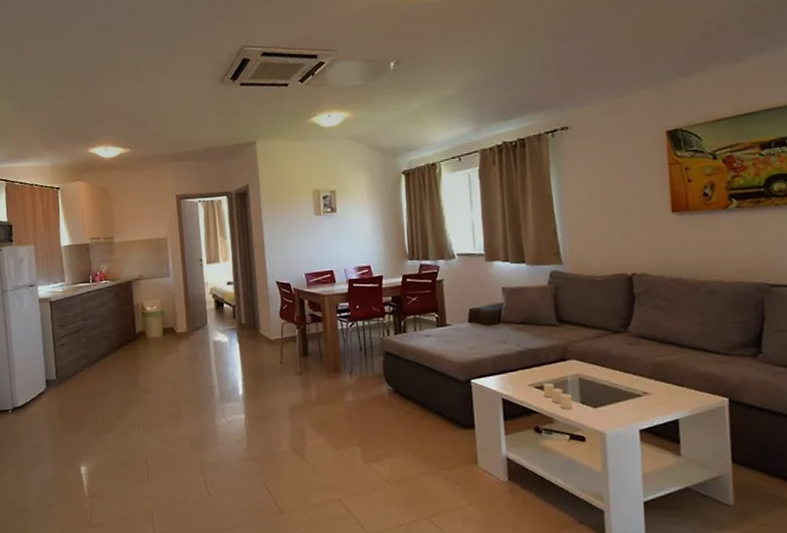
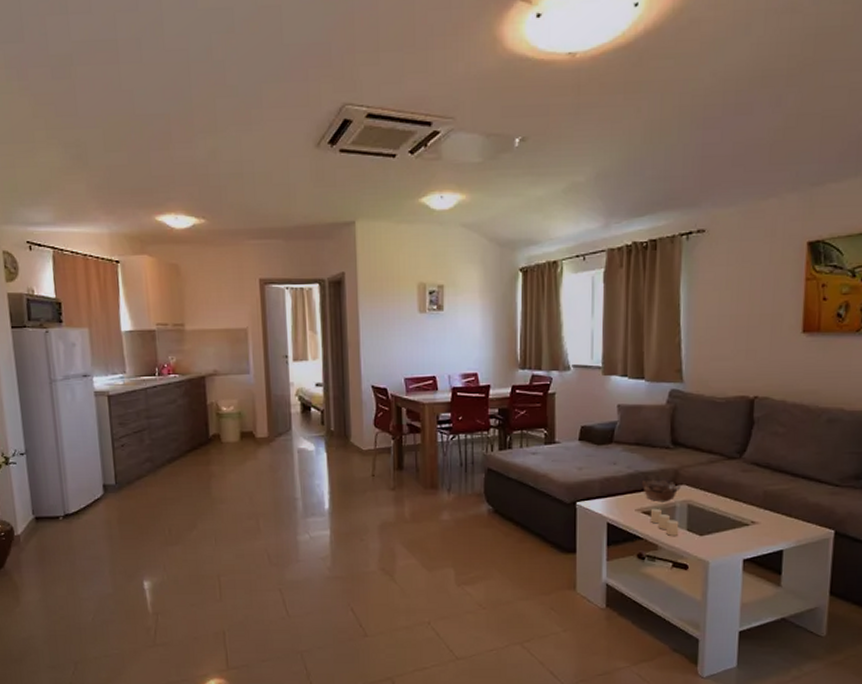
decorative bowl: none [531,355,570,377] -> present [641,479,681,502]

